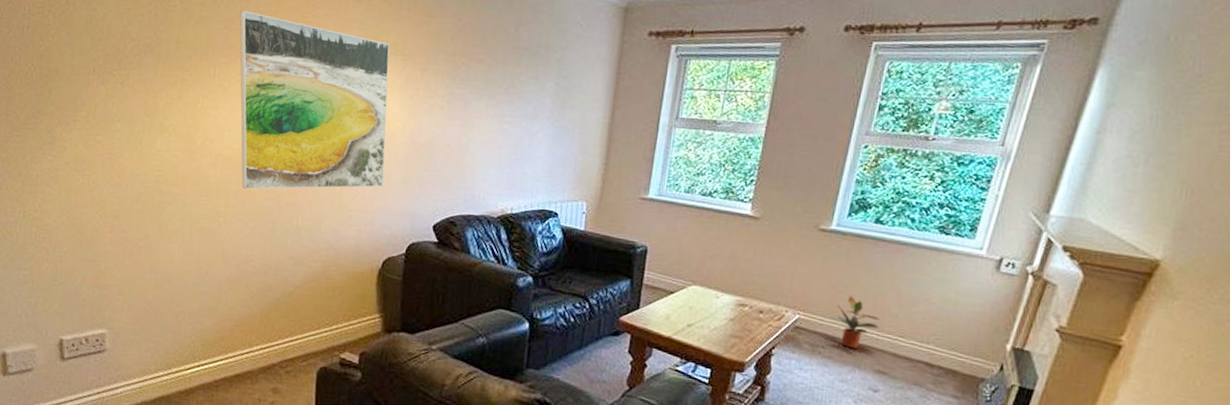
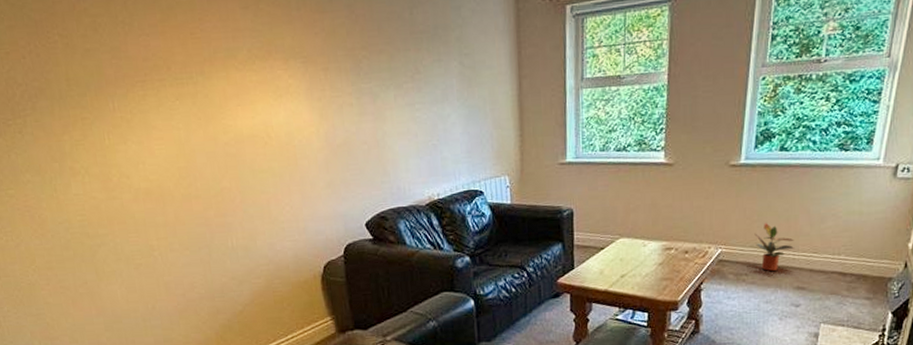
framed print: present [240,11,390,190] -> none [125,36,310,219]

